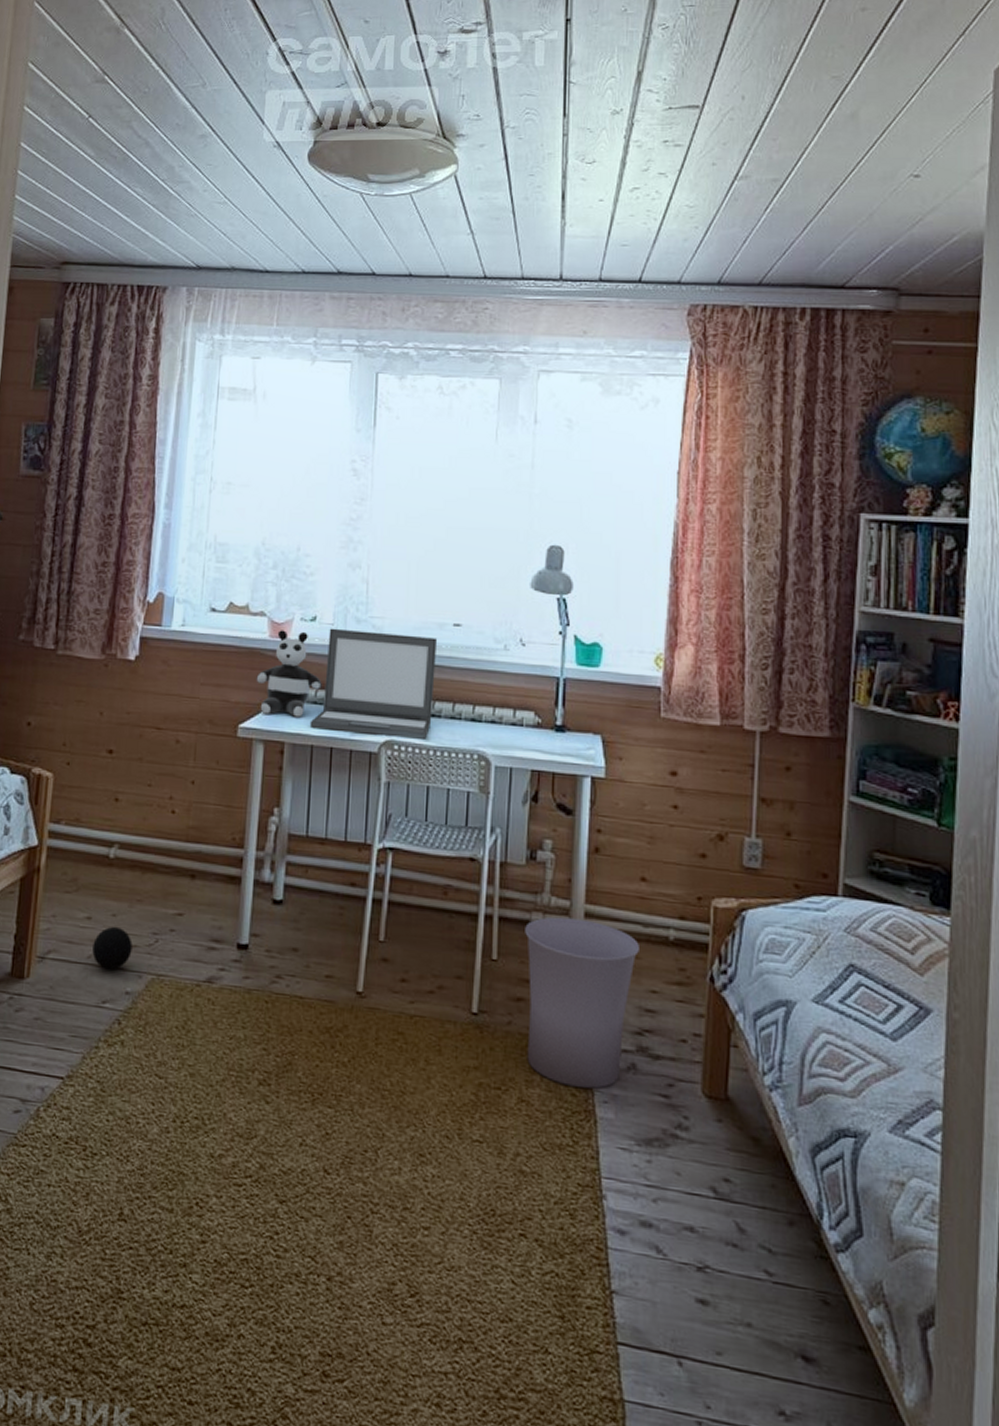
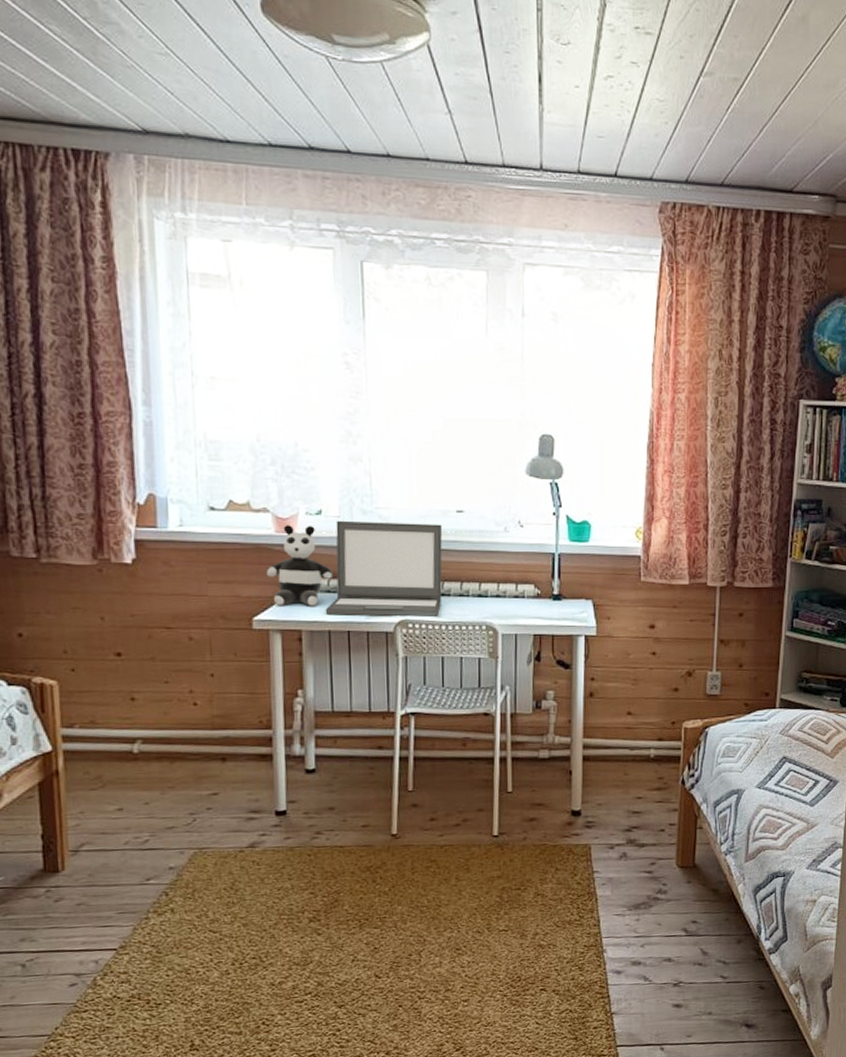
ball: present [92,926,133,970] -> none [128,813,170,852]
waste bin: present [525,916,639,1089] -> none [534,750,627,878]

